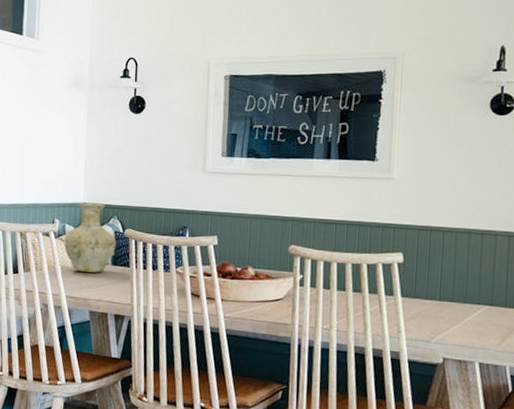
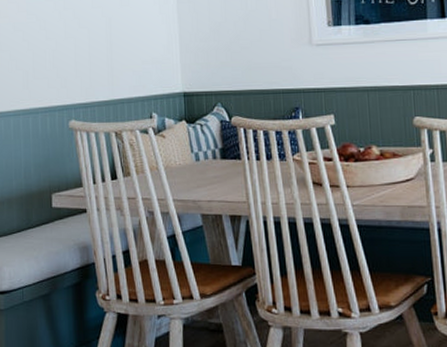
vase: present [64,202,116,273] -> none [165,90,224,171]

